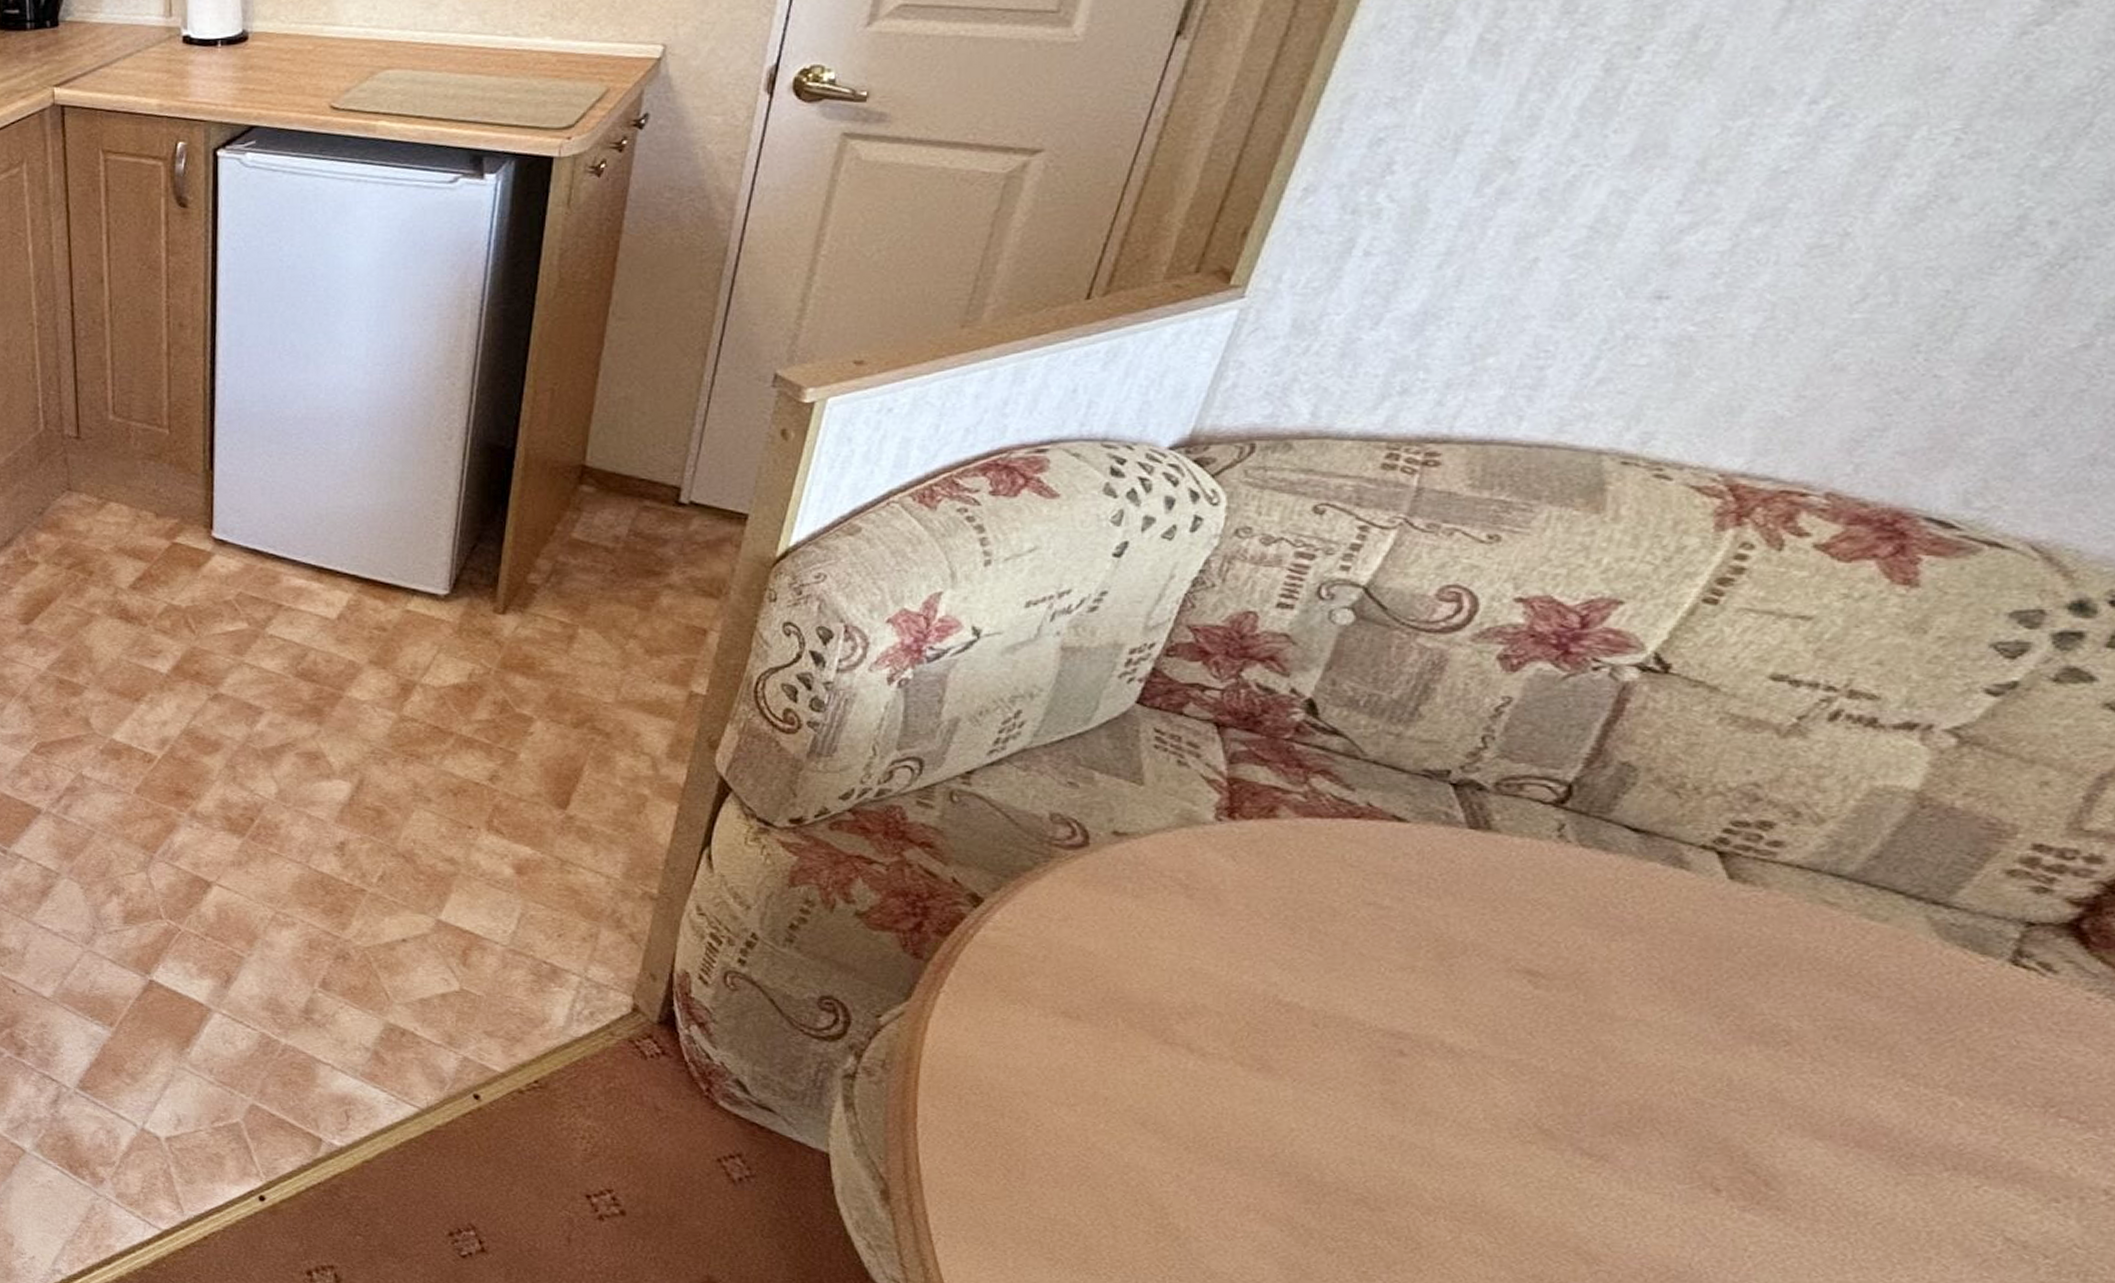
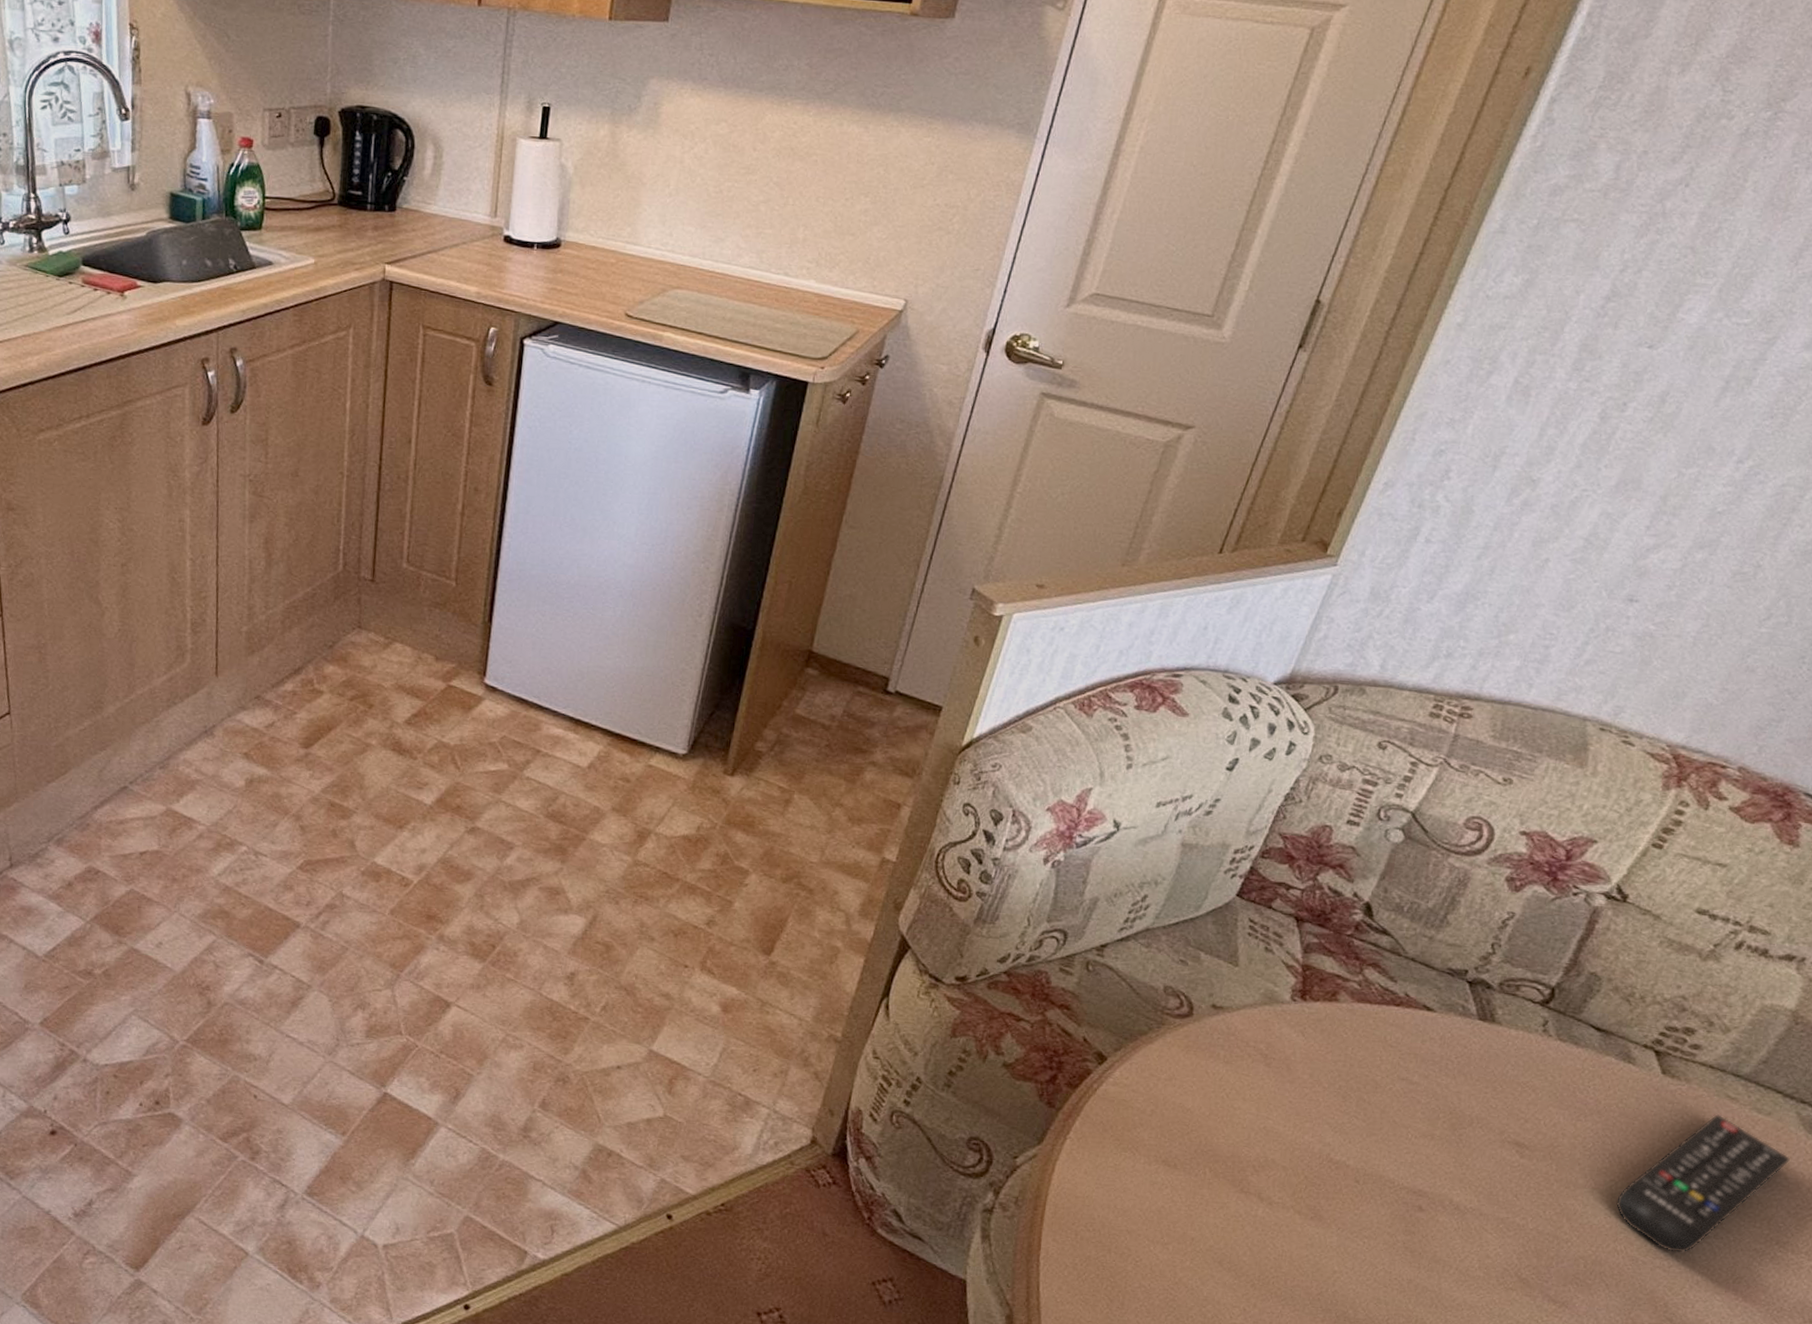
remote control: none [1670,924,1918,1093] -> present [1616,1114,1790,1253]

